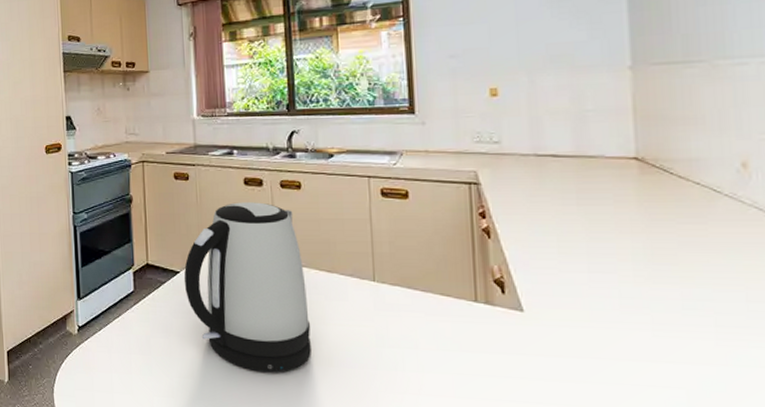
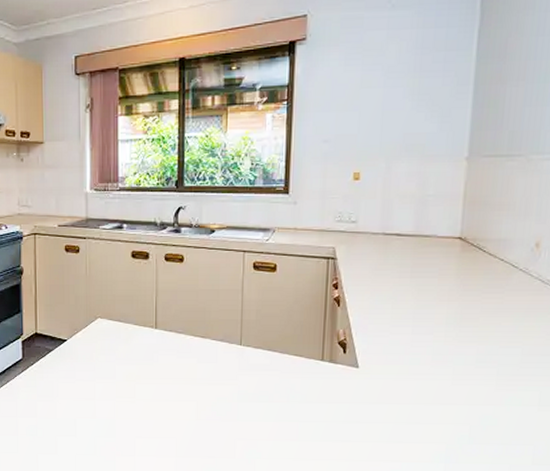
kettle: present [183,202,311,373] -> none [70,274,183,428]

